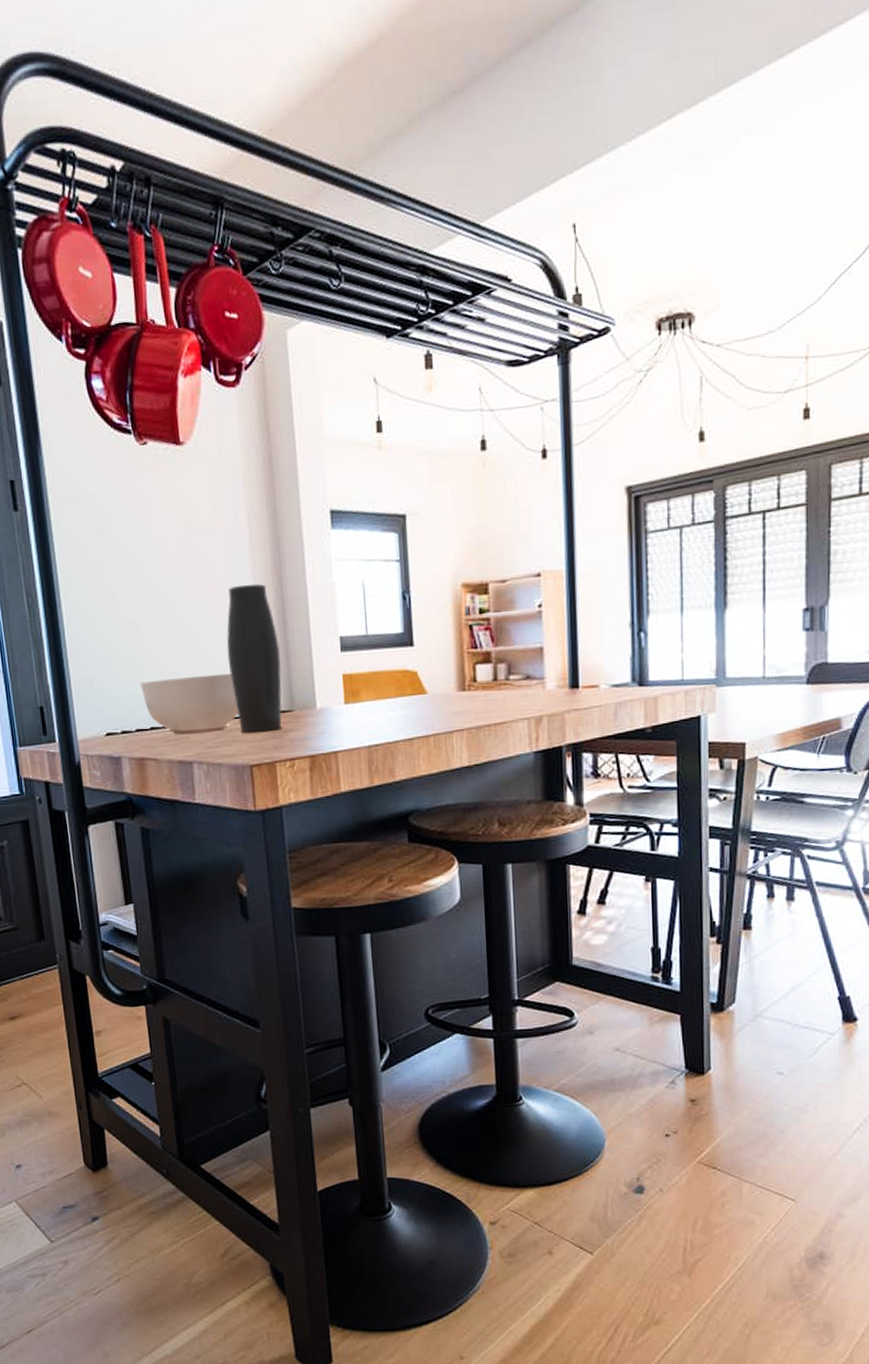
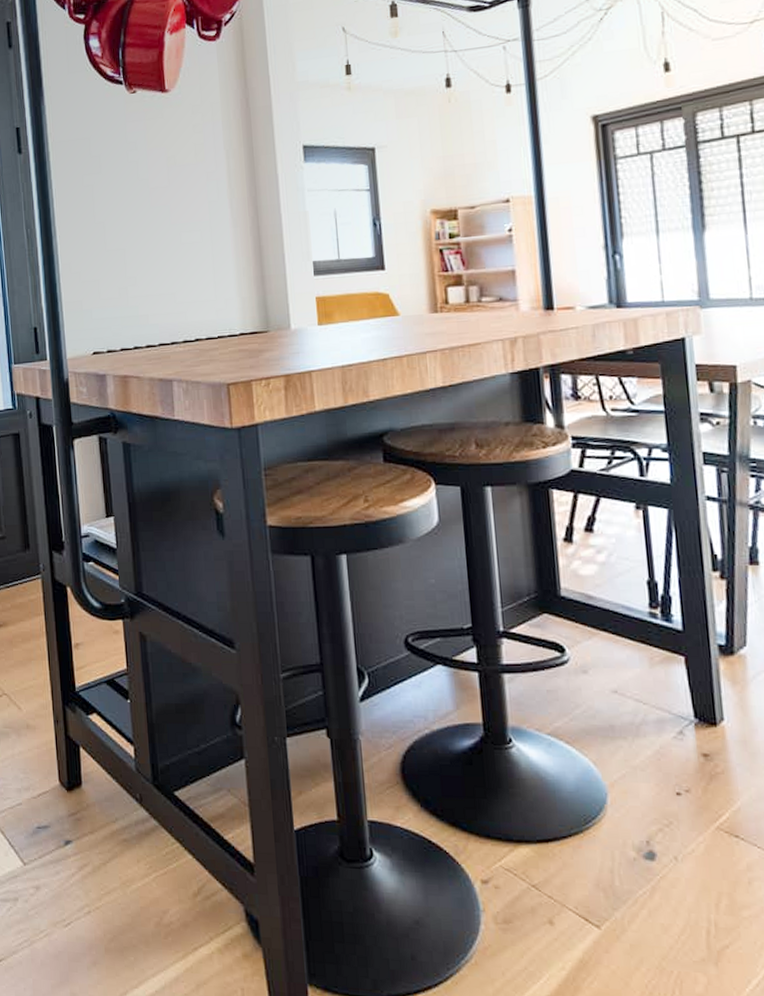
bowl: present [140,673,239,735] -> none [125,296,216,354]
vase: present [226,584,282,735] -> none [206,214,258,354]

